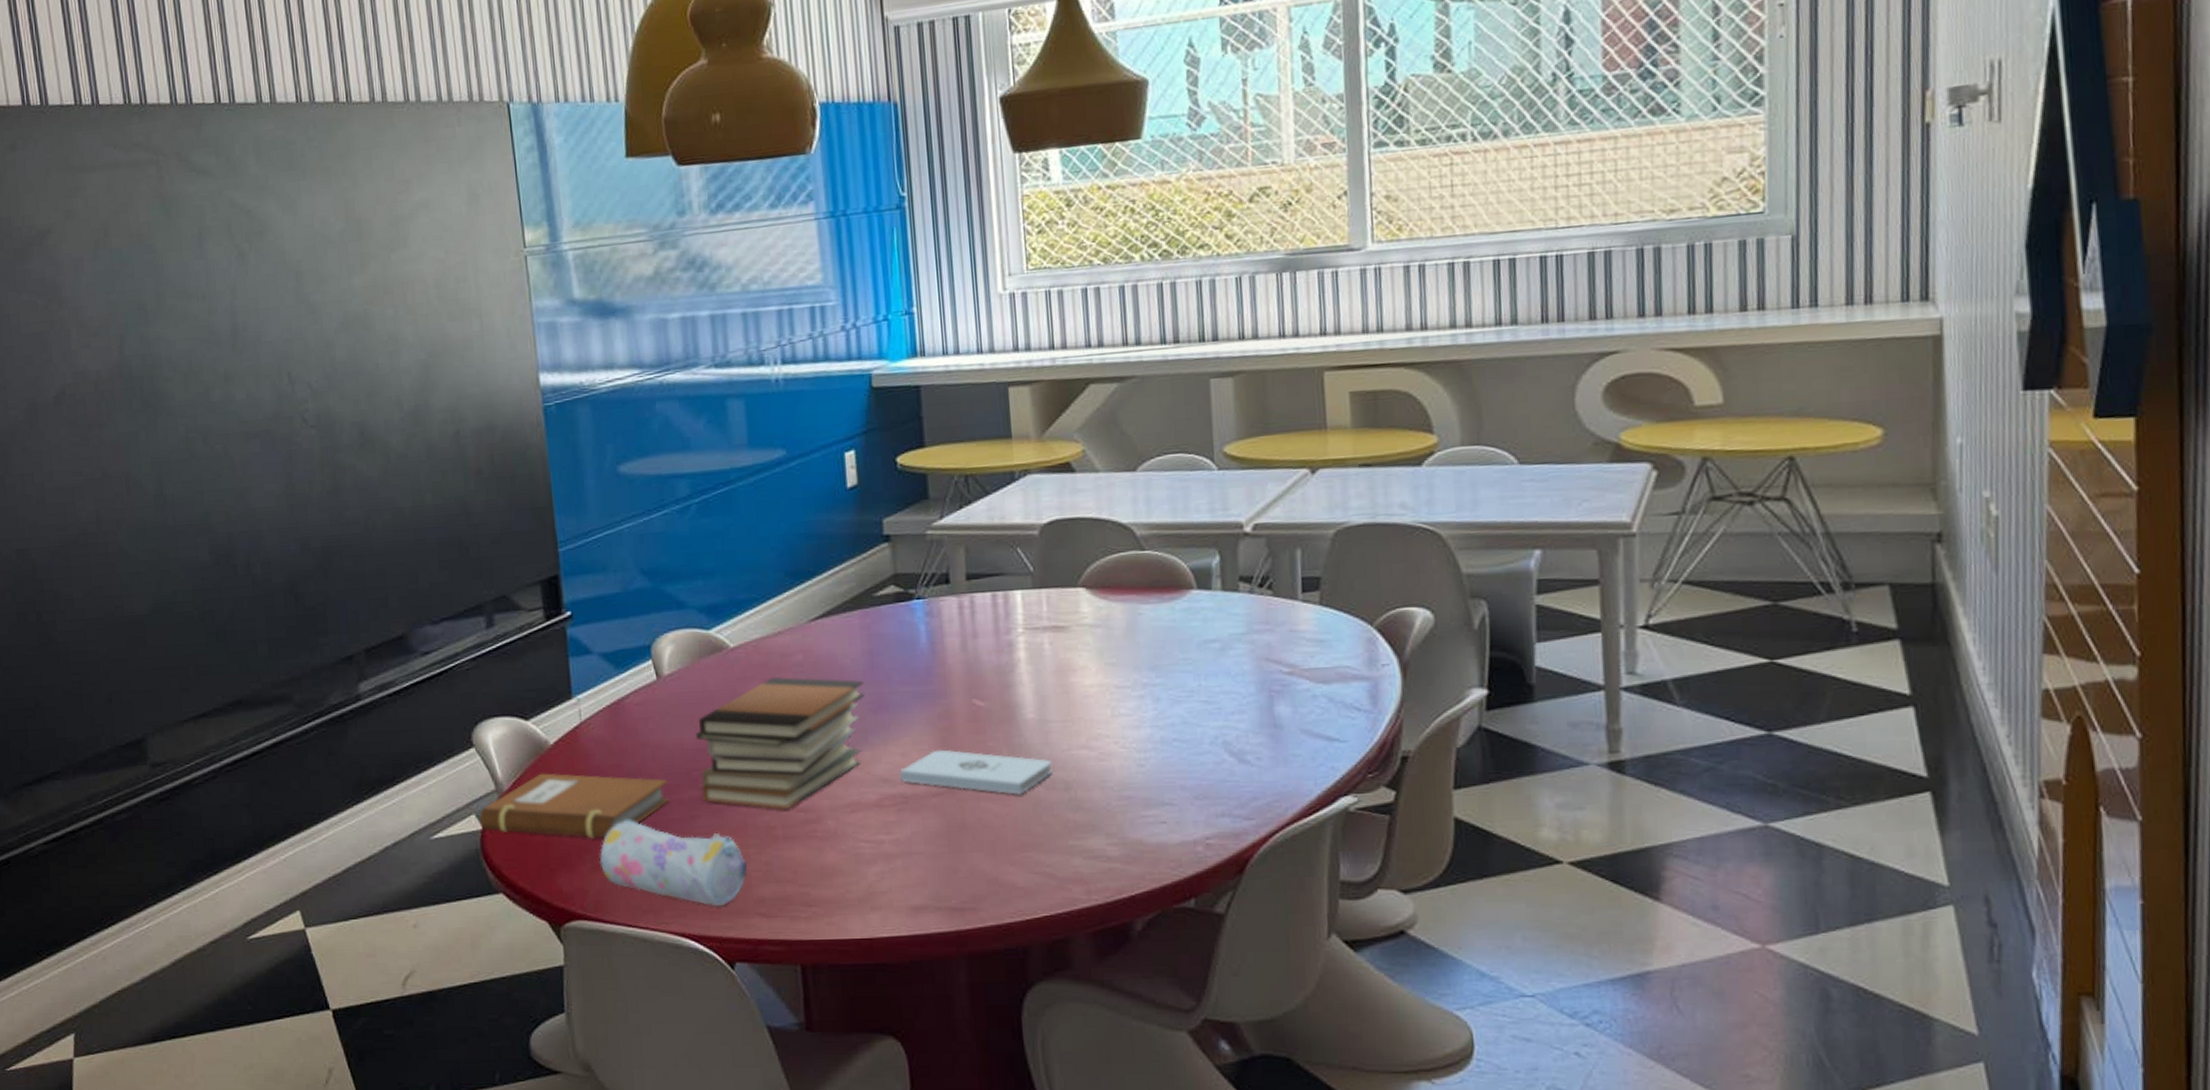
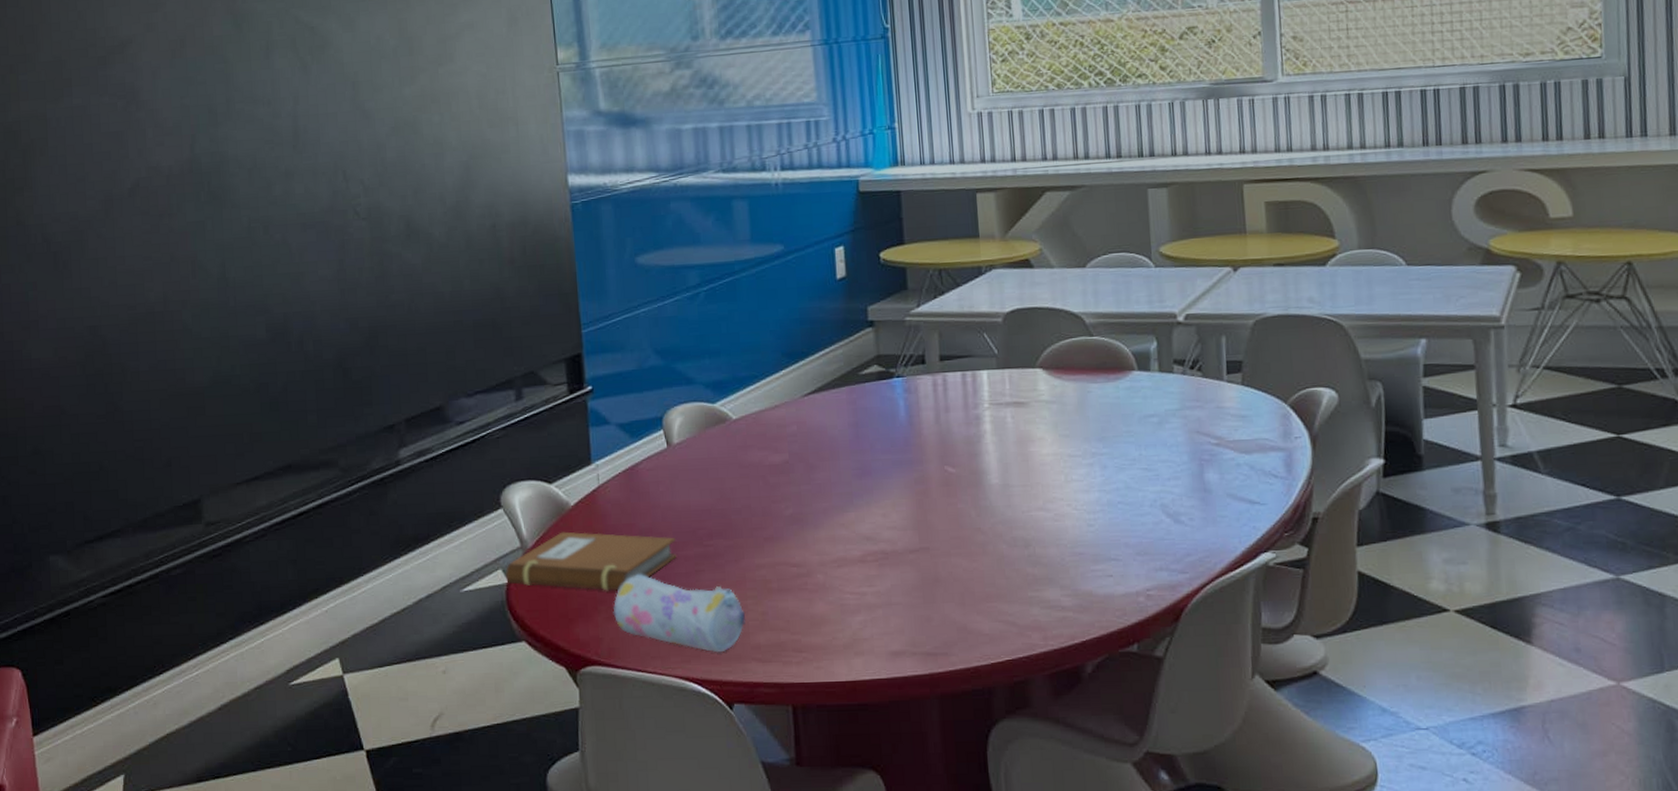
book stack: present [696,677,865,811] -> none [701,446,851,566]
notepad: present [900,749,1053,795] -> none [881,511,1014,552]

